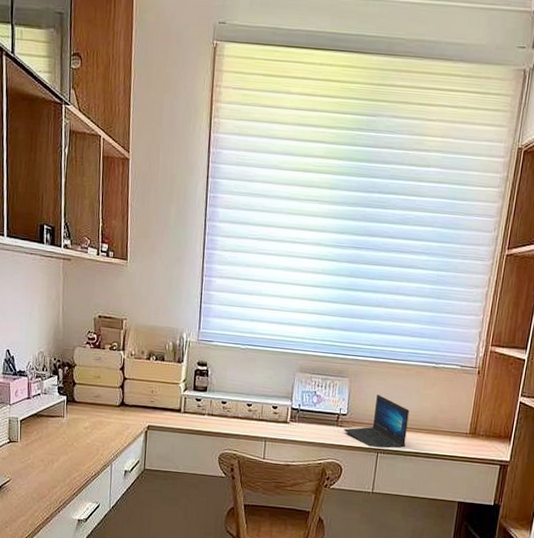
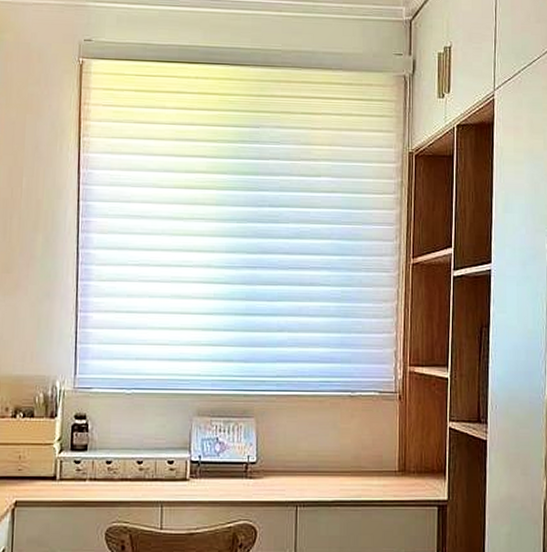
laptop: present [343,395,410,449] -> none [254,435,328,500]

